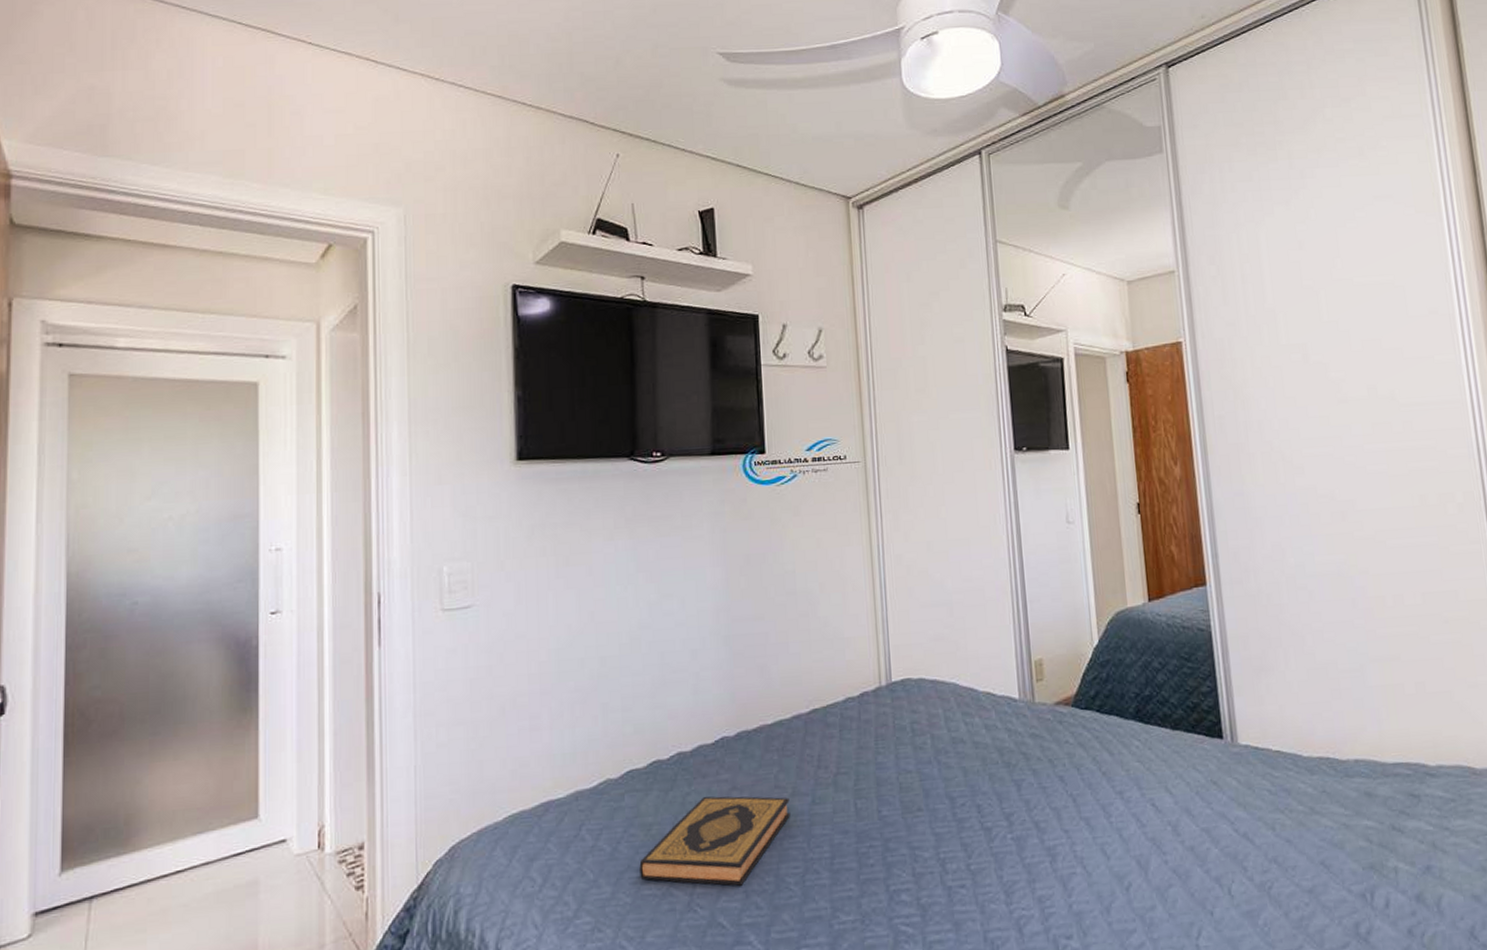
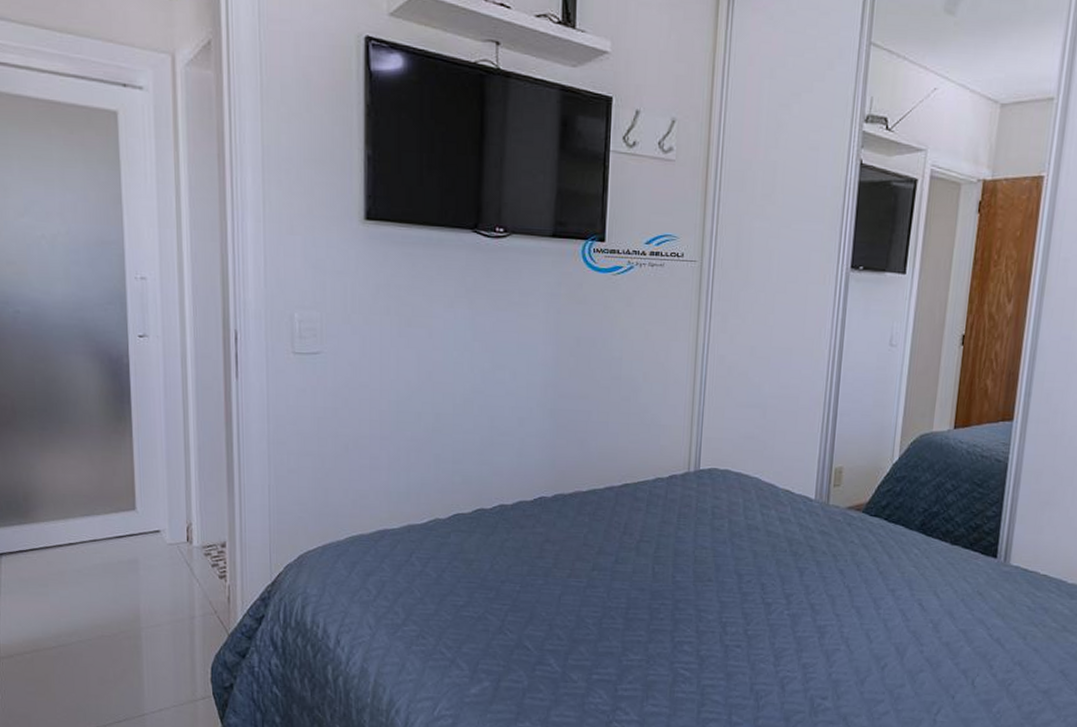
hardback book: present [639,796,790,886] -> none [460,545,595,620]

